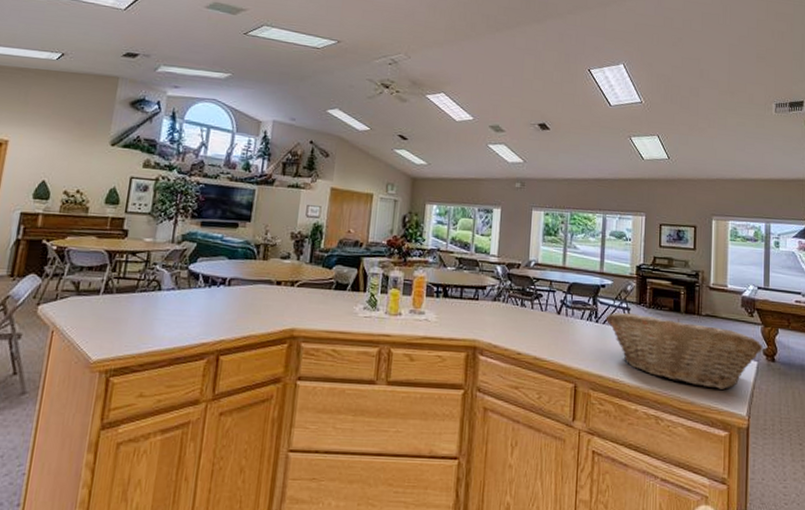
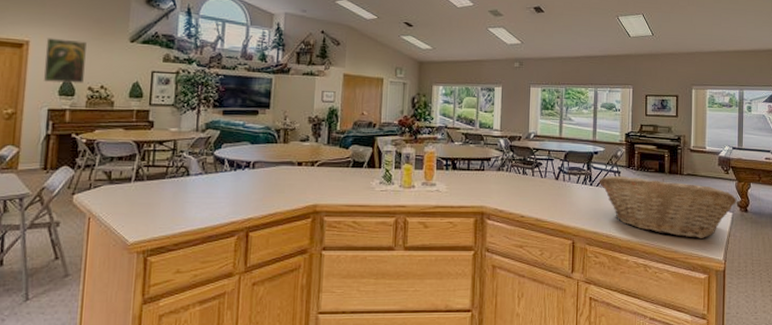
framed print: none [18,138,66,187] -> present [43,38,87,84]

